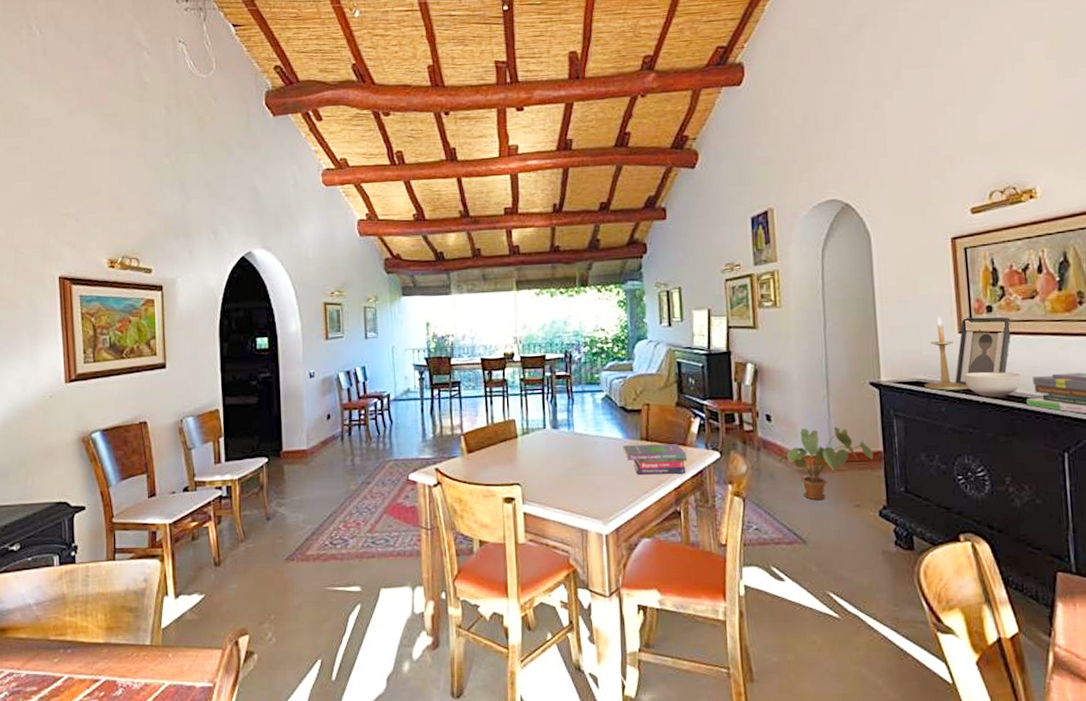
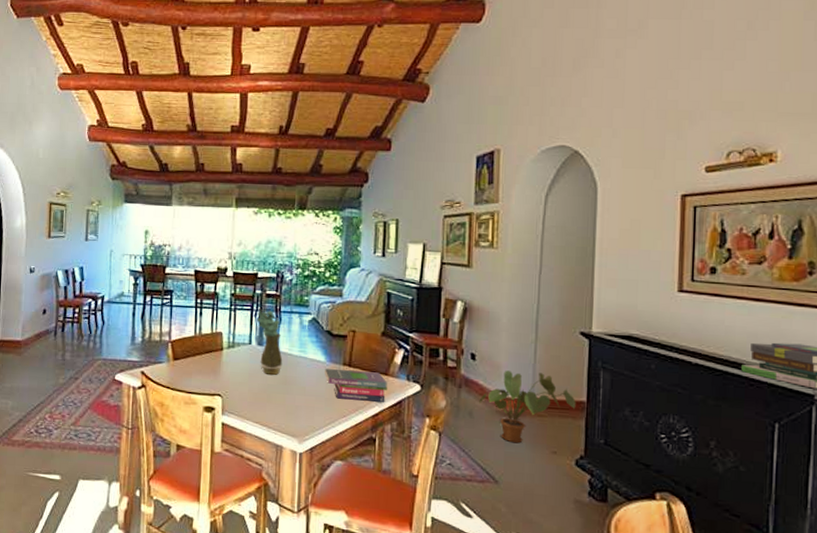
vase: none [549,390,580,458] -> present [257,307,283,375]
candlestick: present [924,316,969,391] -> none [636,273,682,349]
picture frame: present [955,317,1013,386] -> none [669,277,736,345]
bowl: present [963,371,1021,398] -> none [677,332,738,361]

